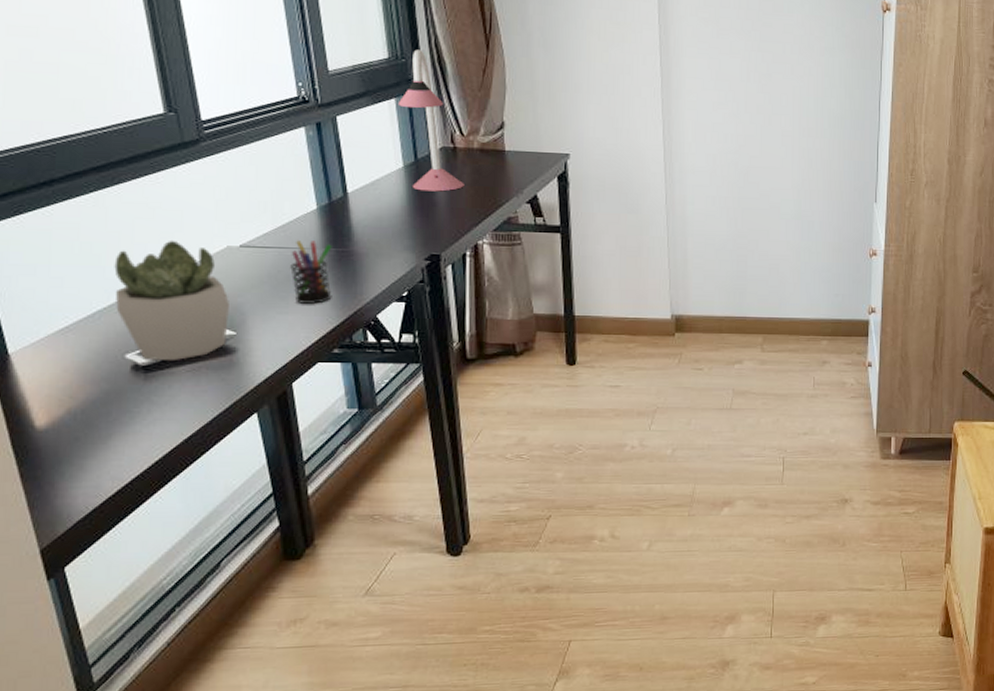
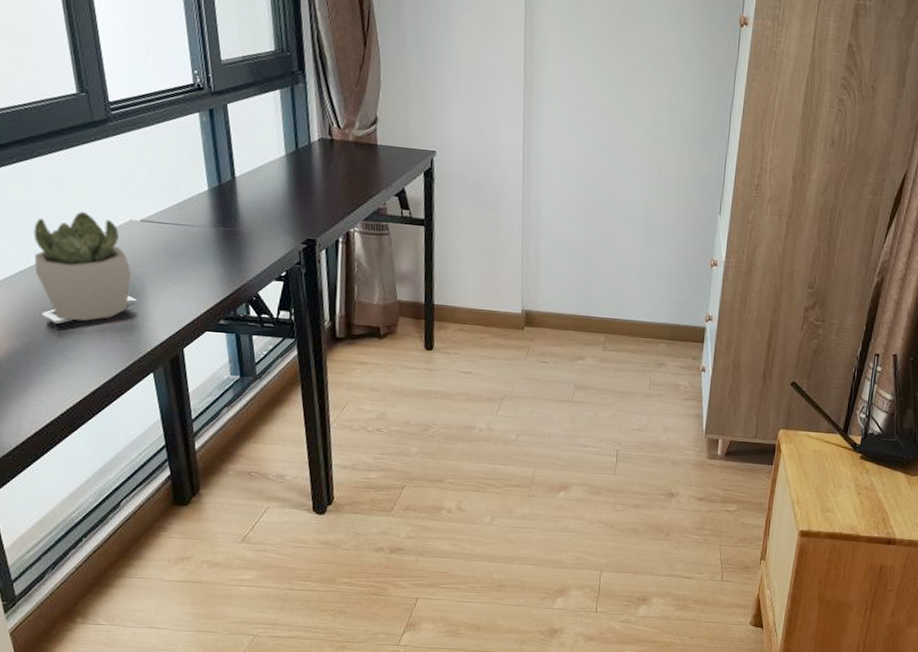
pen holder: present [290,240,332,304] -> none [184,218,221,278]
desk lamp: present [397,49,464,192] -> none [282,43,340,181]

